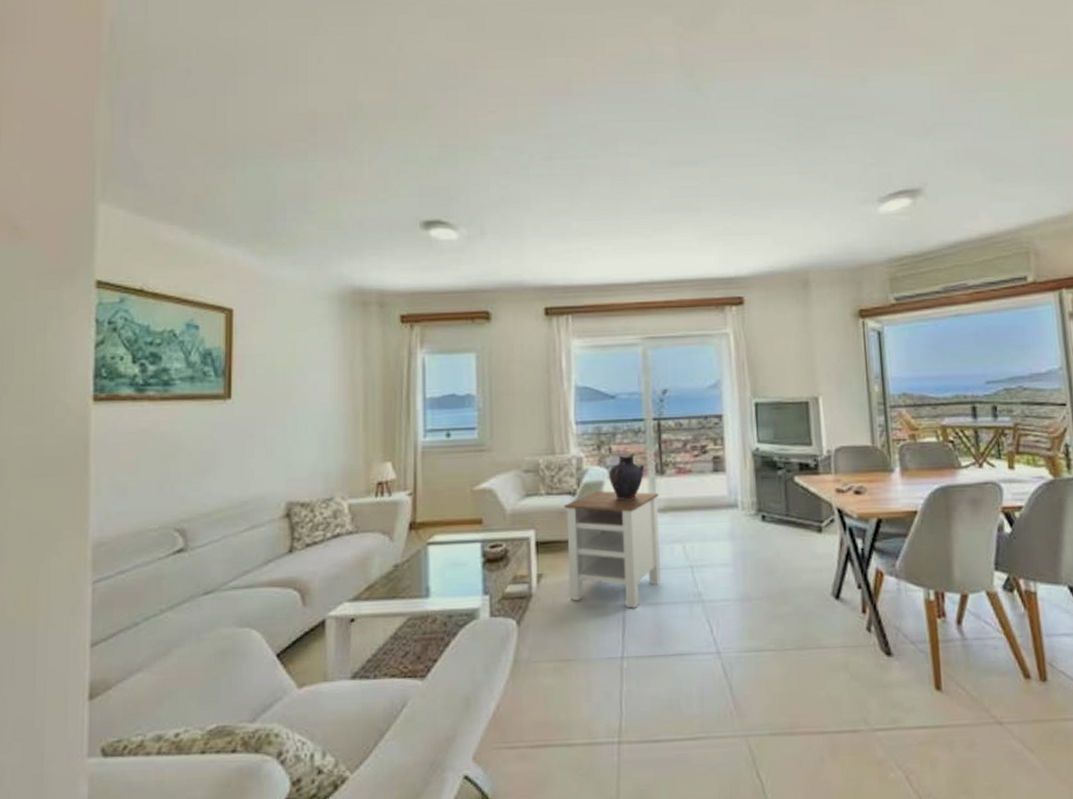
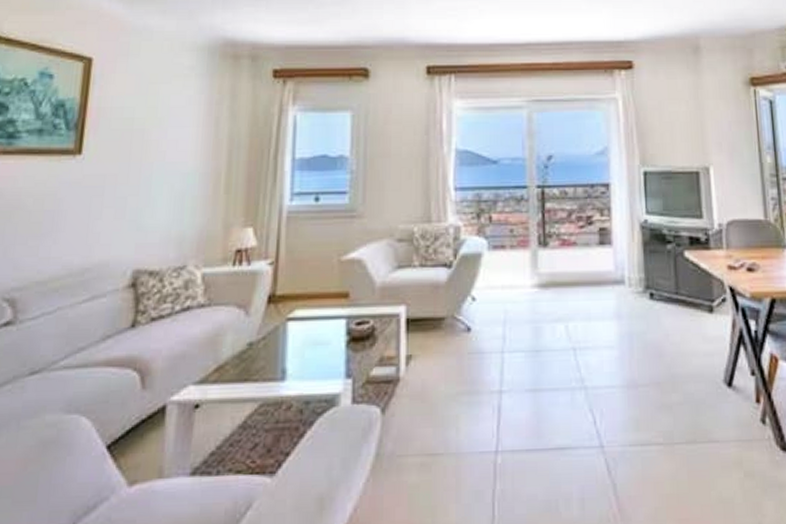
side table: present [563,491,662,609] -> none [438,263,542,395]
vase: present [609,453,645,499] -> none [488,223,527,273]

